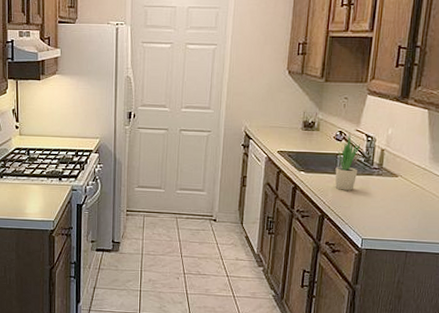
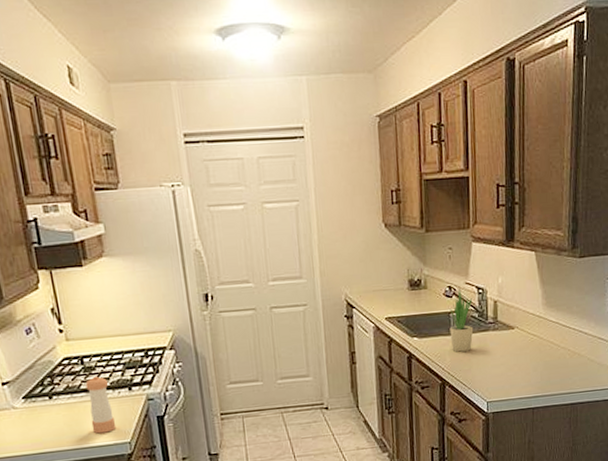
pepper shaker: none [27,165,46,211] -> present [85,376,117,434]

